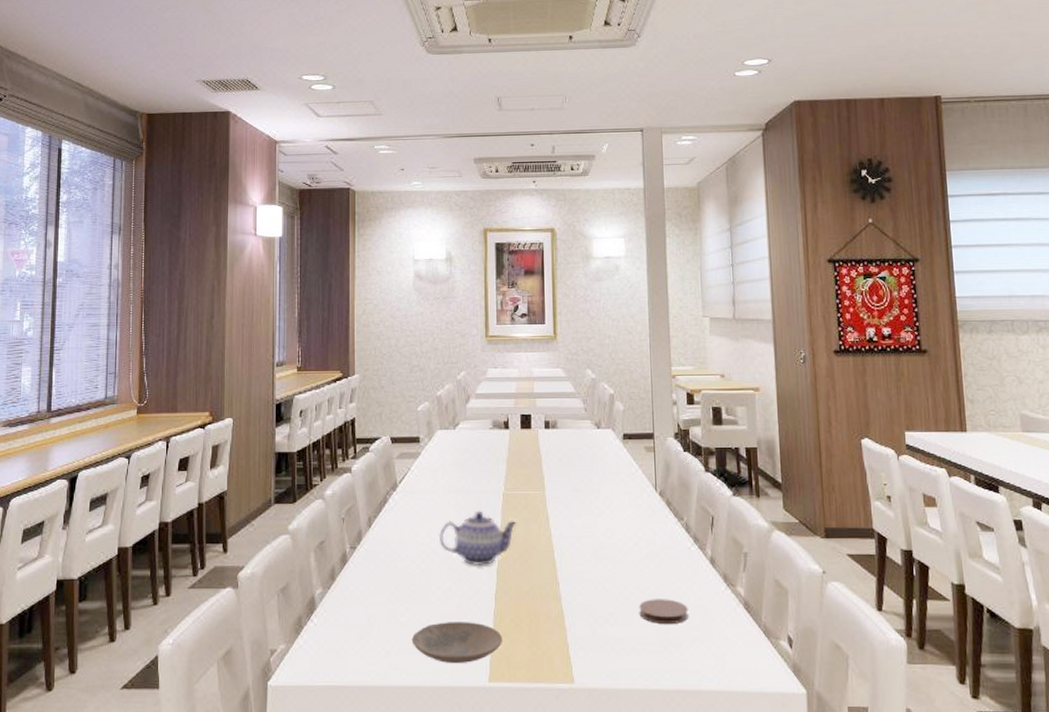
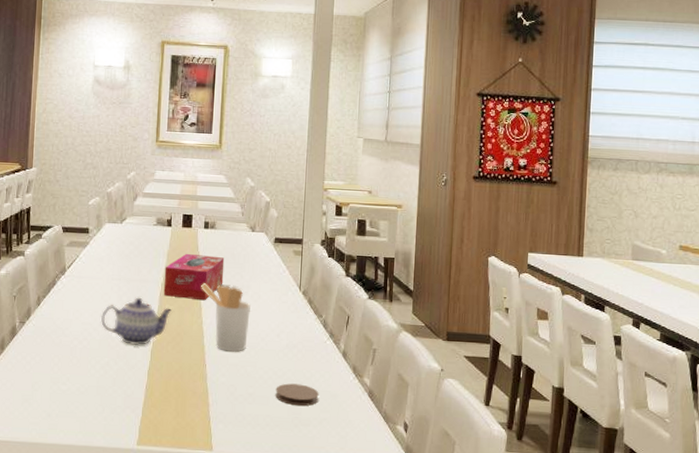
plate: present [411,622,503,663] -> none [70,392,153,428]
tissue box: none [505,457,571,510] -> present [163,253,225,301]
utensil holder: none [546,489,603,566] -> present [201,282,250,352]

